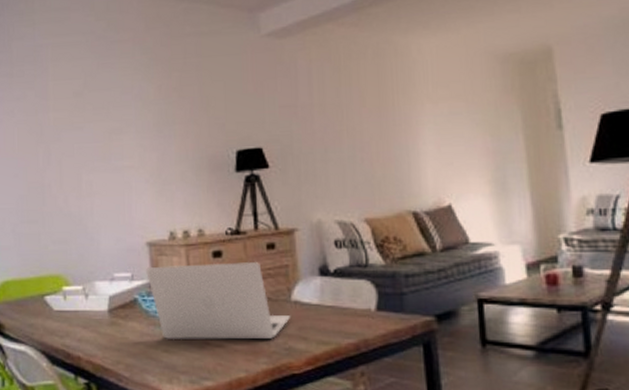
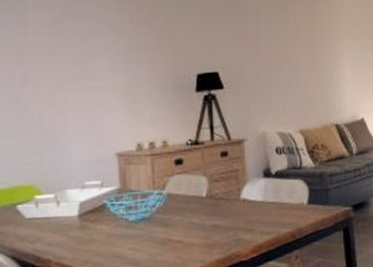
laptop: present [146,261,290,340] -> none [115,167,239,239]

